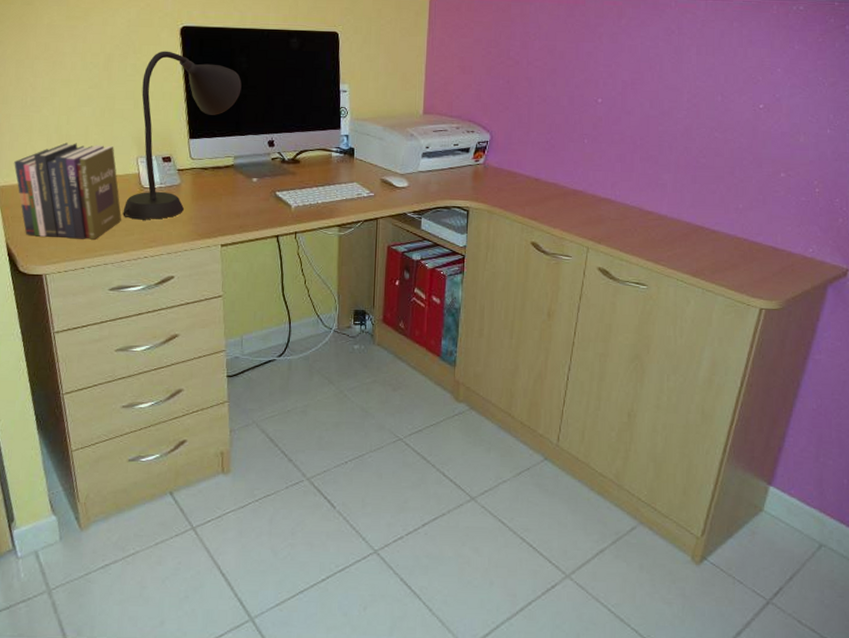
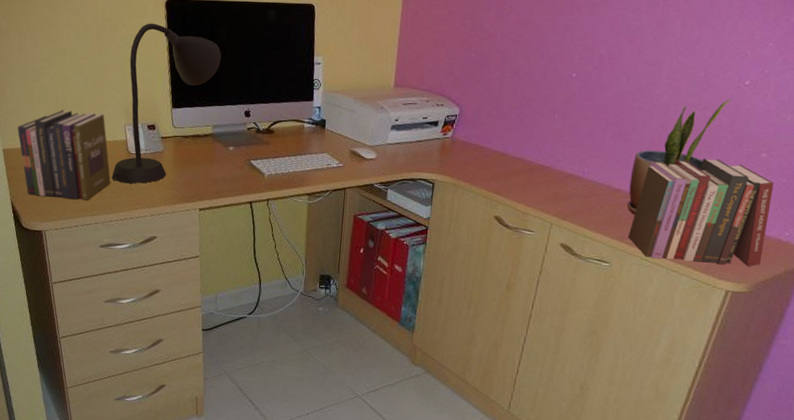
potted plant: none [659,122,749,236] -> present [627,99,732,215]
books: none [663,179,794,283] -> present [628,159,774,266]

